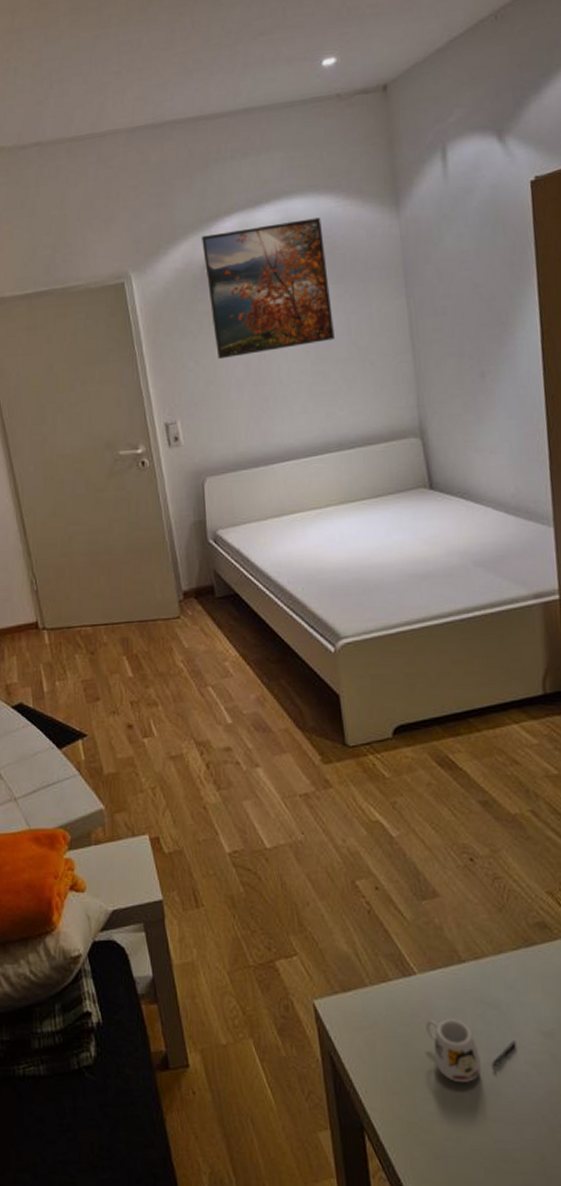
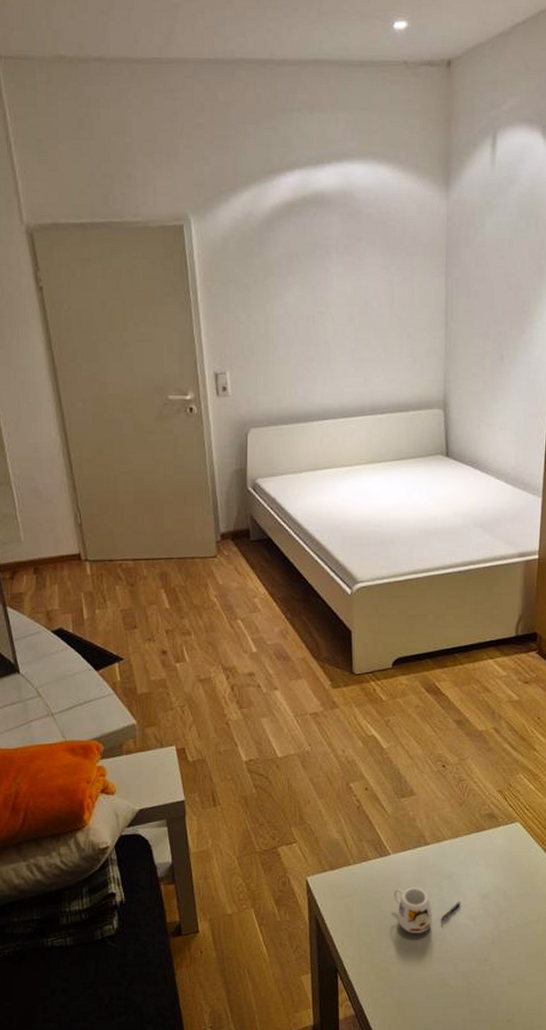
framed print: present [200,217,335,360] -> none [262,186,379,316]

